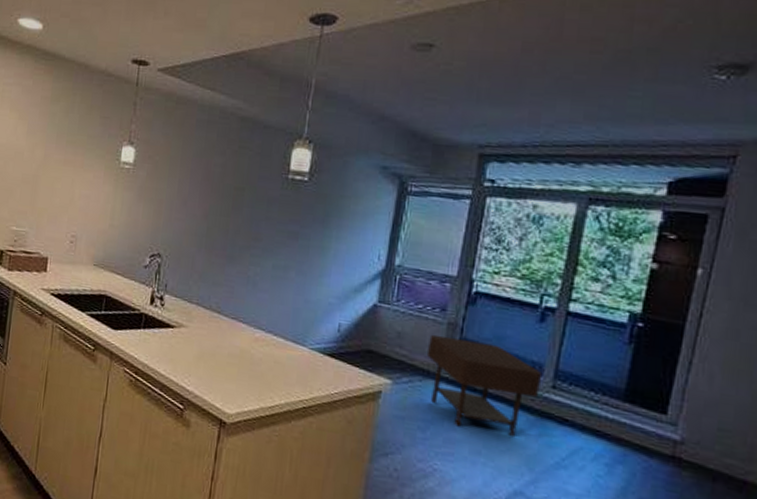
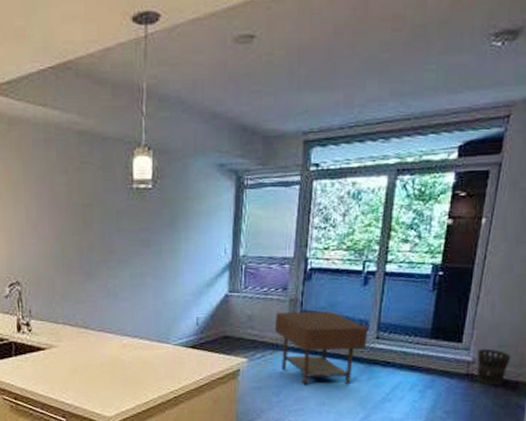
wastebasket: none [686,427,737,481] -> present [477,348,511,386]

